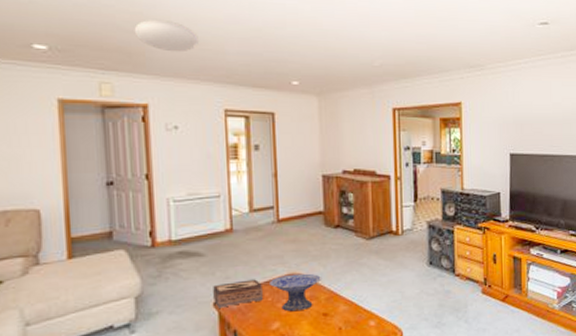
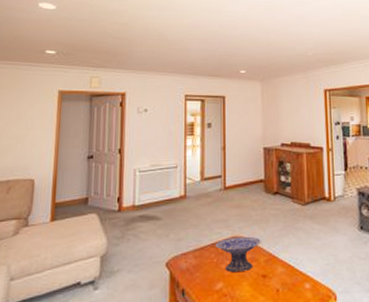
ceiling light: present [134,19,199,53] -> none [120,27,168,52]
tissue box: present [213,279,263,308] -> none [166,241,209,268]

